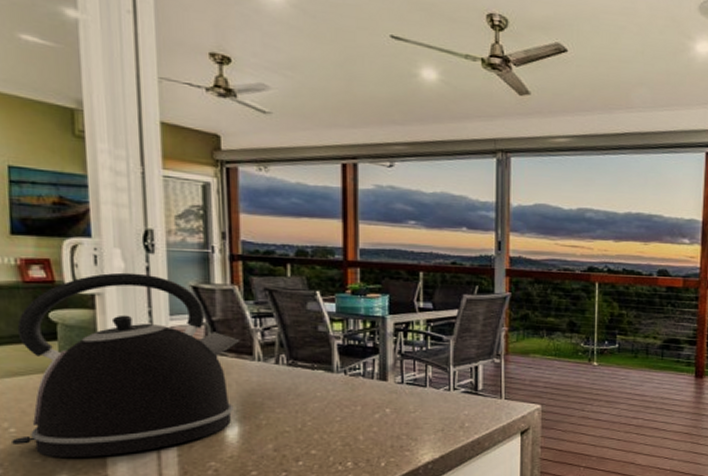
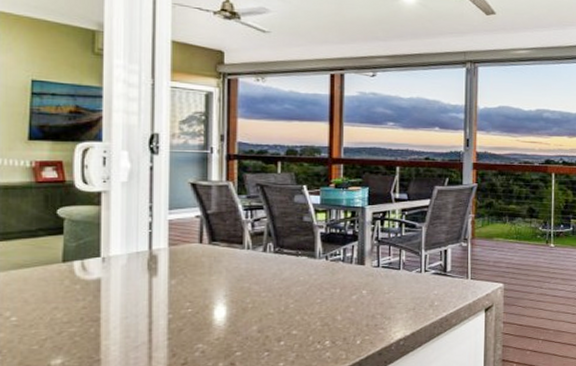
kettle: present [12,272,239,457] -> none [12,172,231,344]

